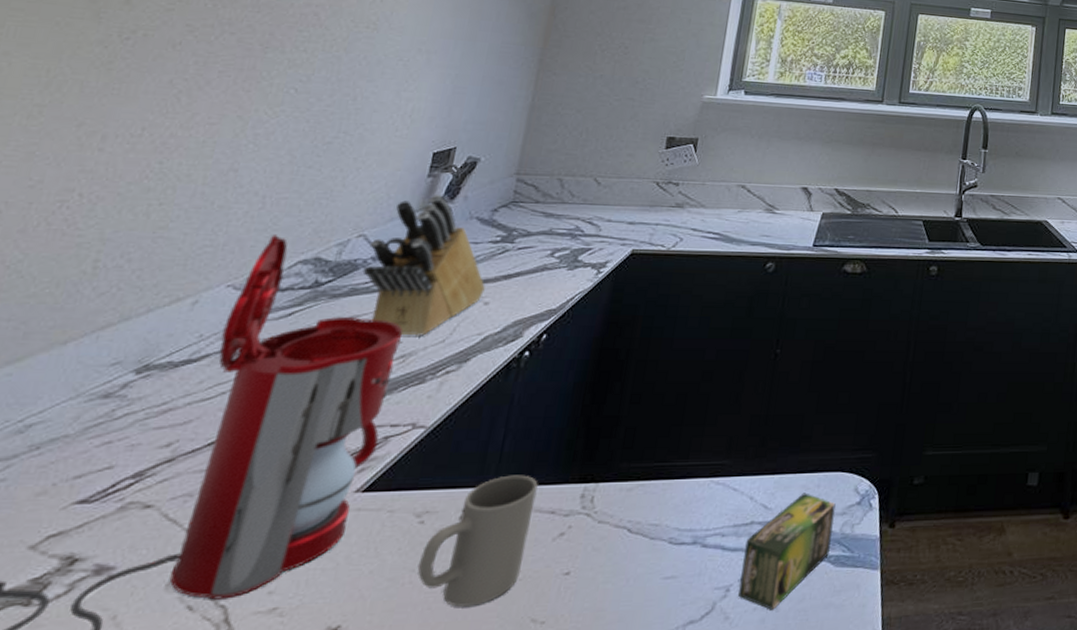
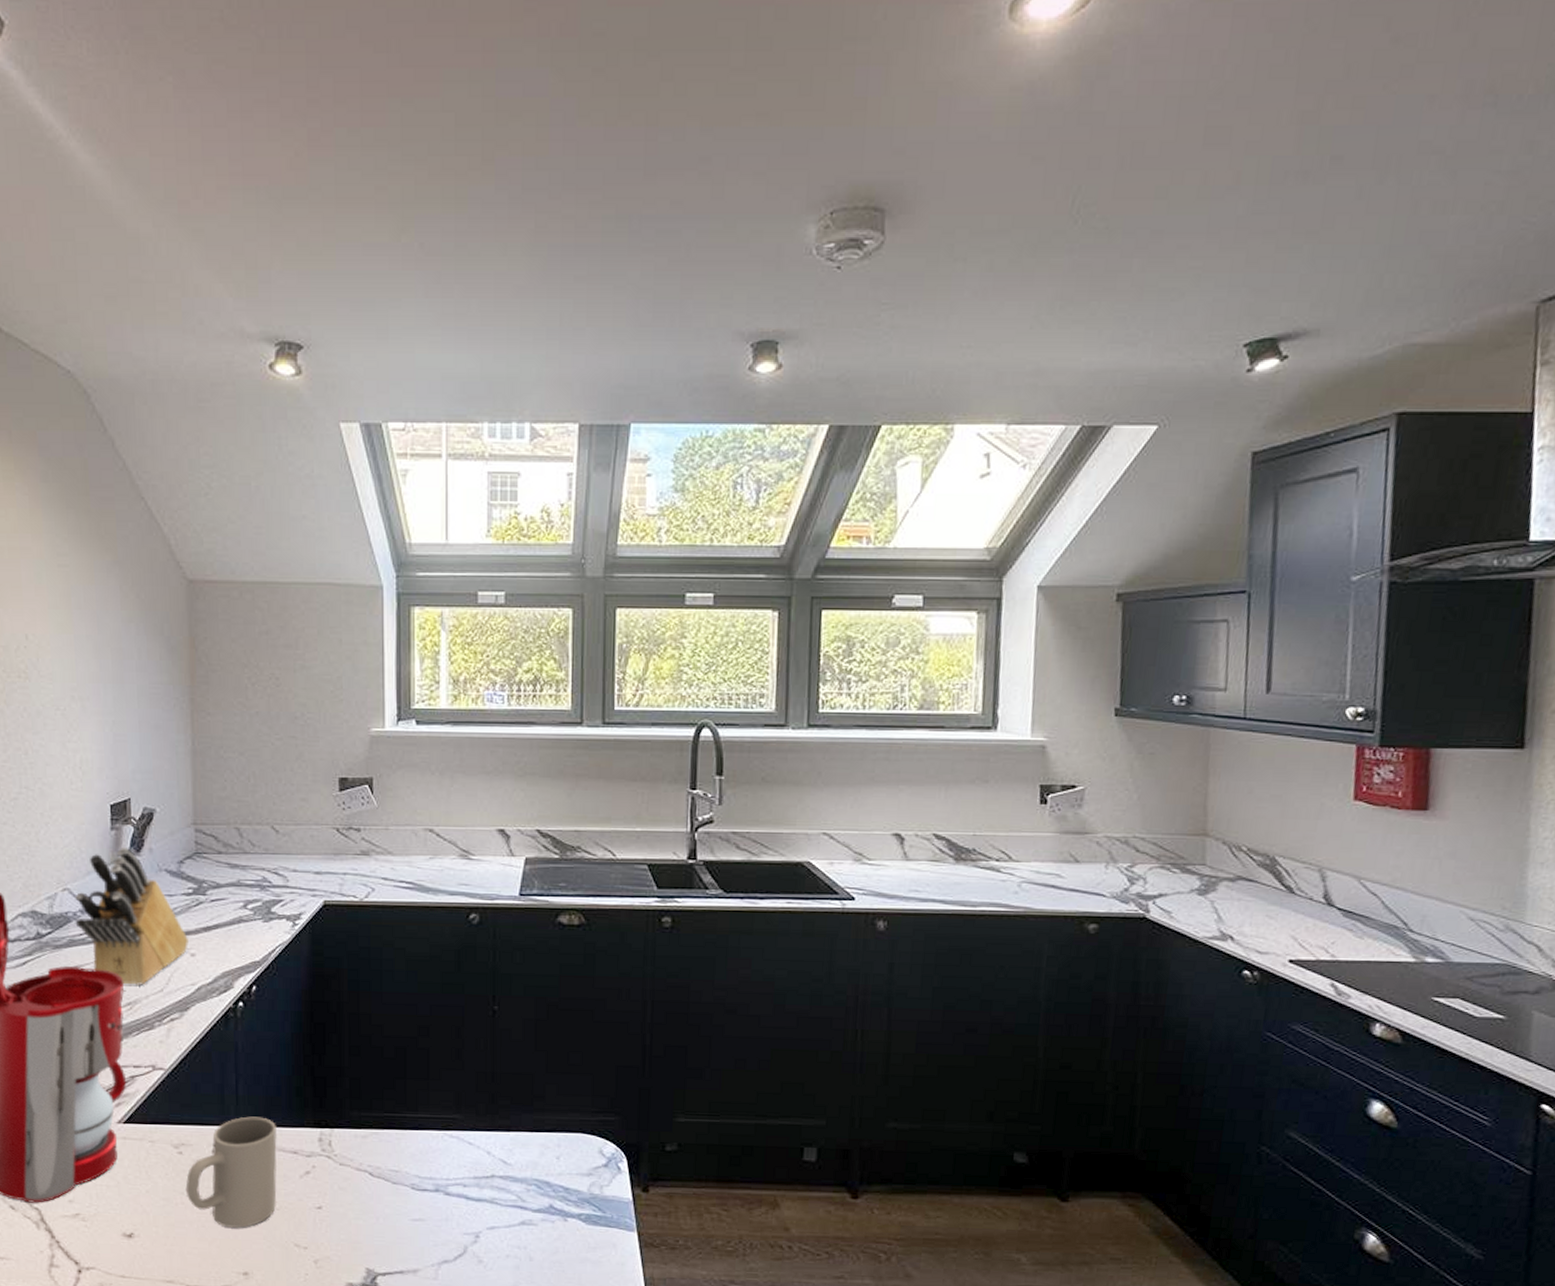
tea box: present [738,492,836,610] -> none [489,1151,581,1259]

